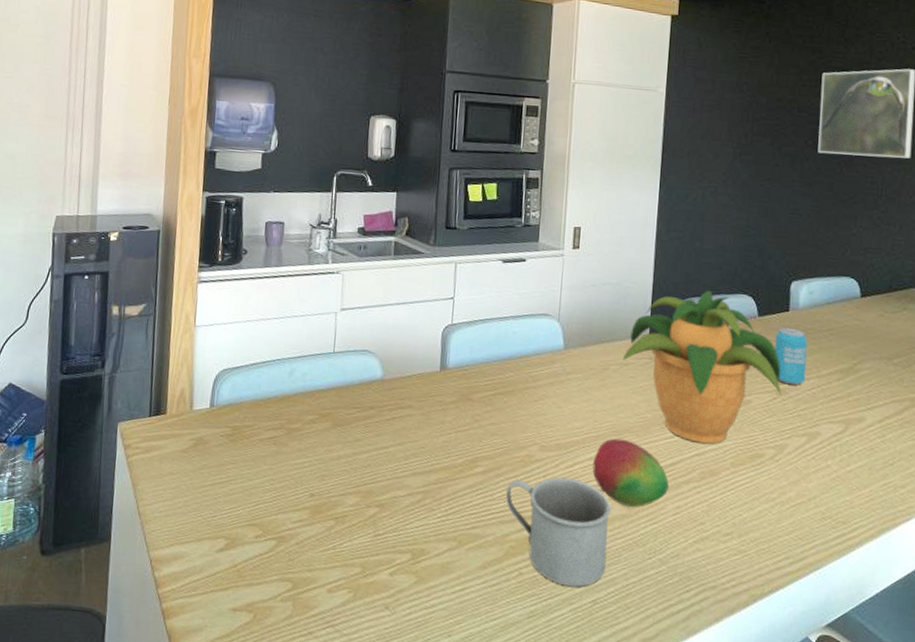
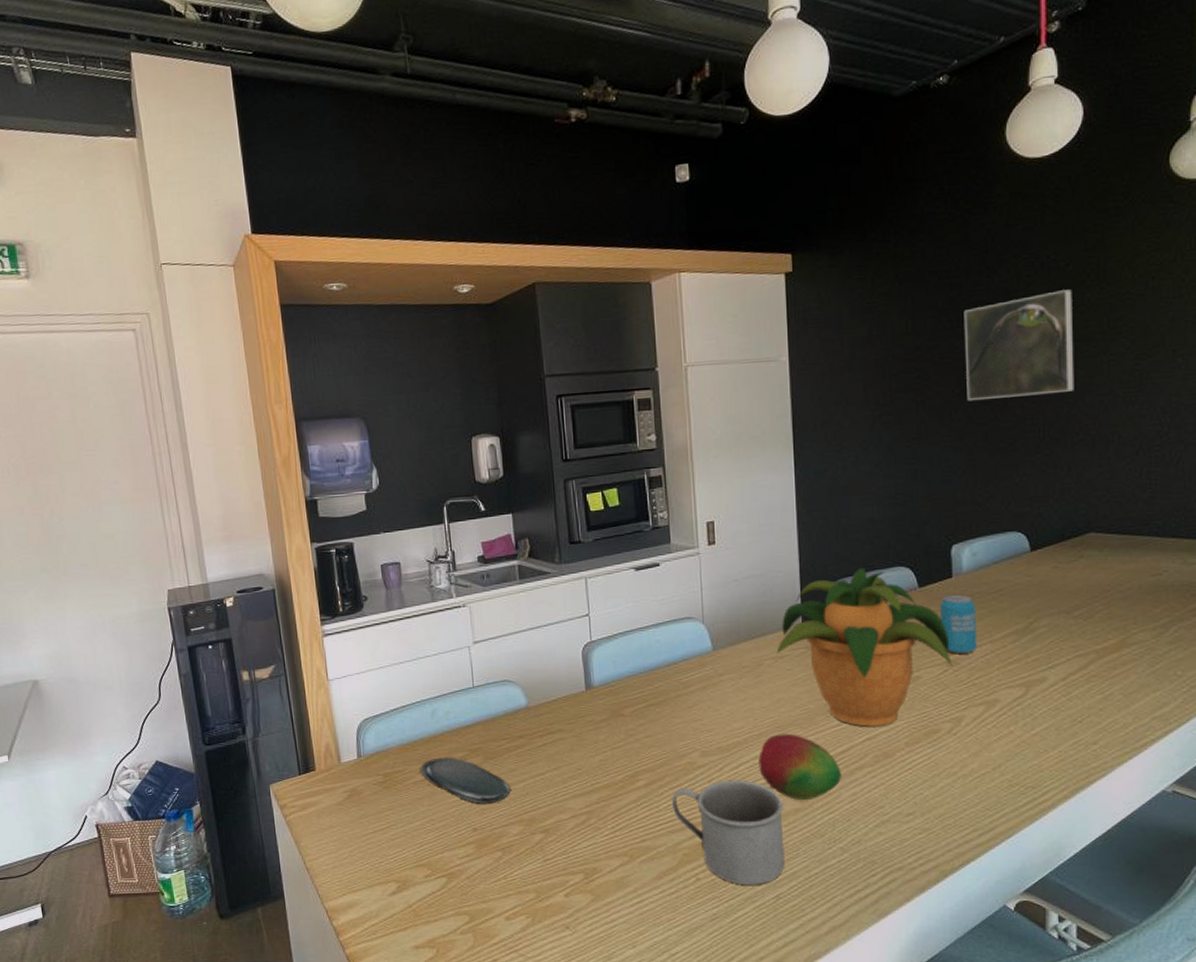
oval tray: none [269,417,353,470] -> present [420,757,511,804]

